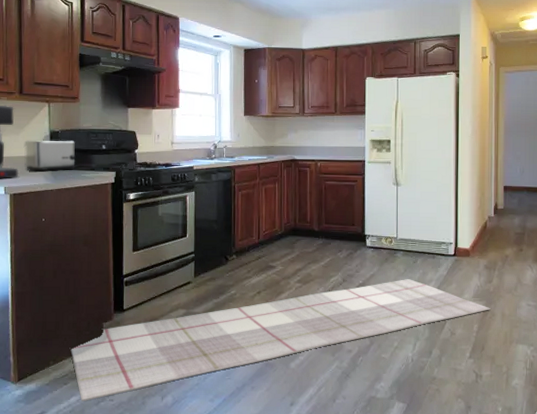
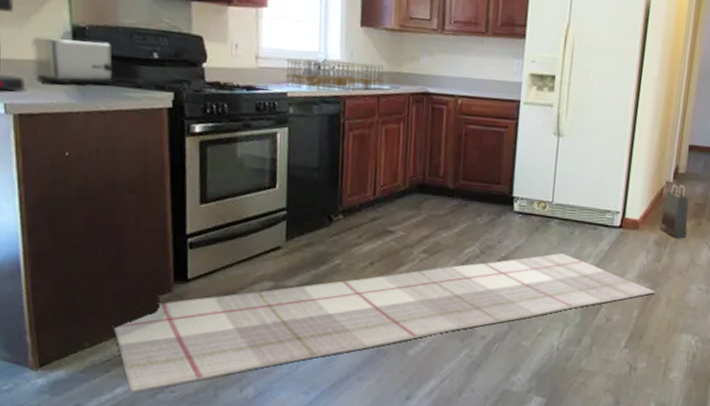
dish rack: none [192,141,262,163] -> present [285,58,384,90]
shopping bag: none [487,218,511,262] -> present [659,184,689,238]

